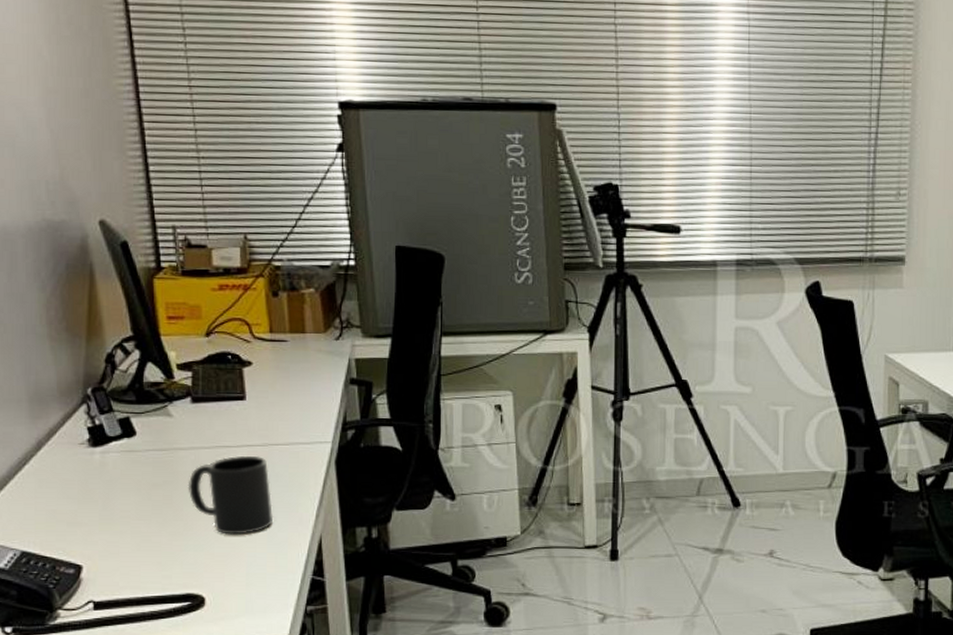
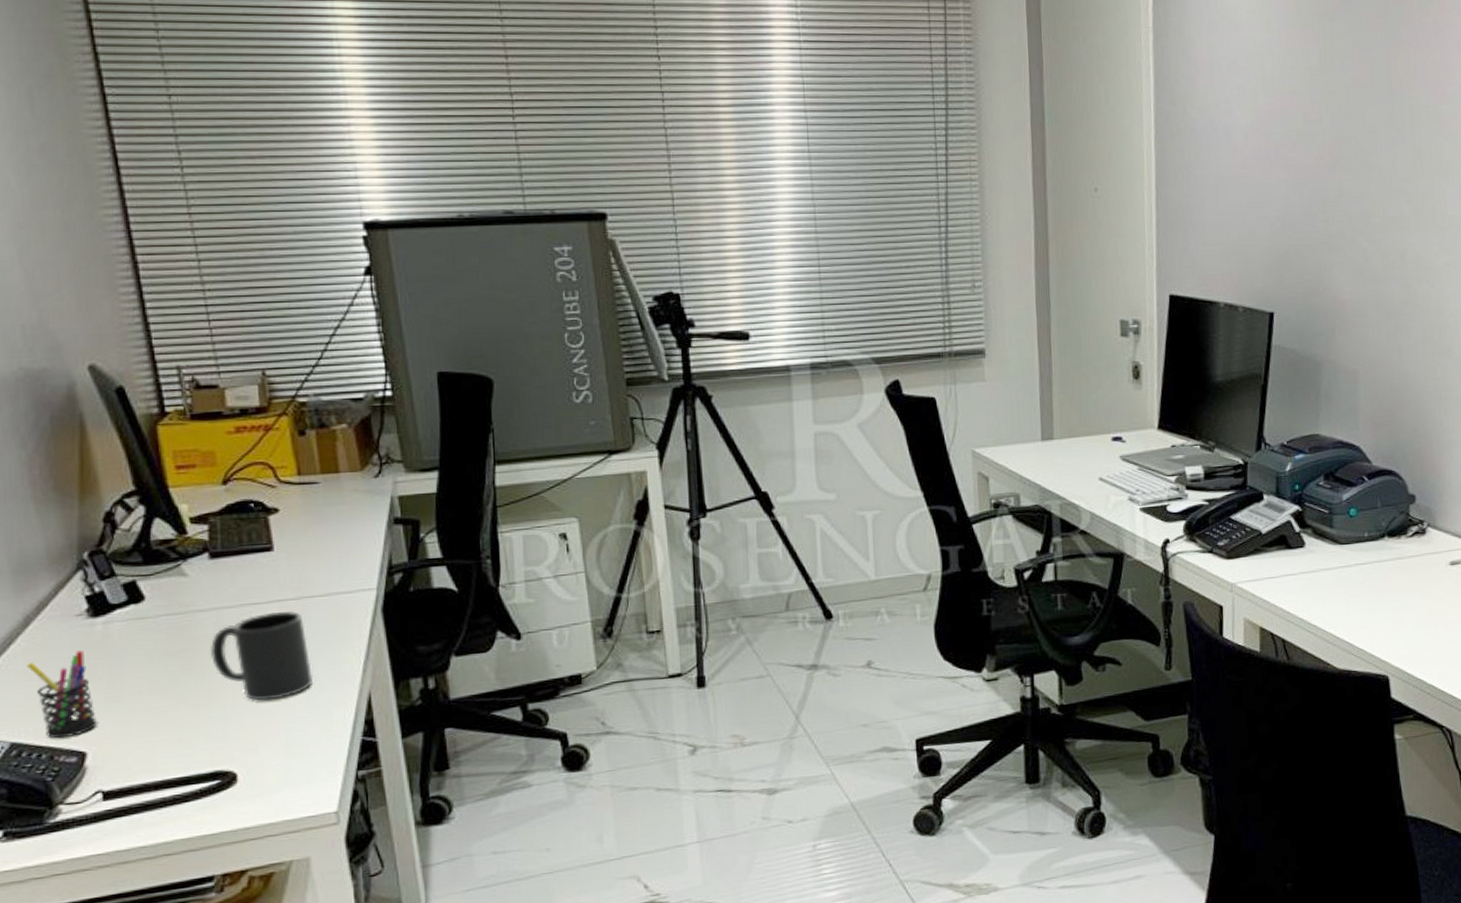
pen holder: none [37,474,93,552] -> present [27,649,98,739]

